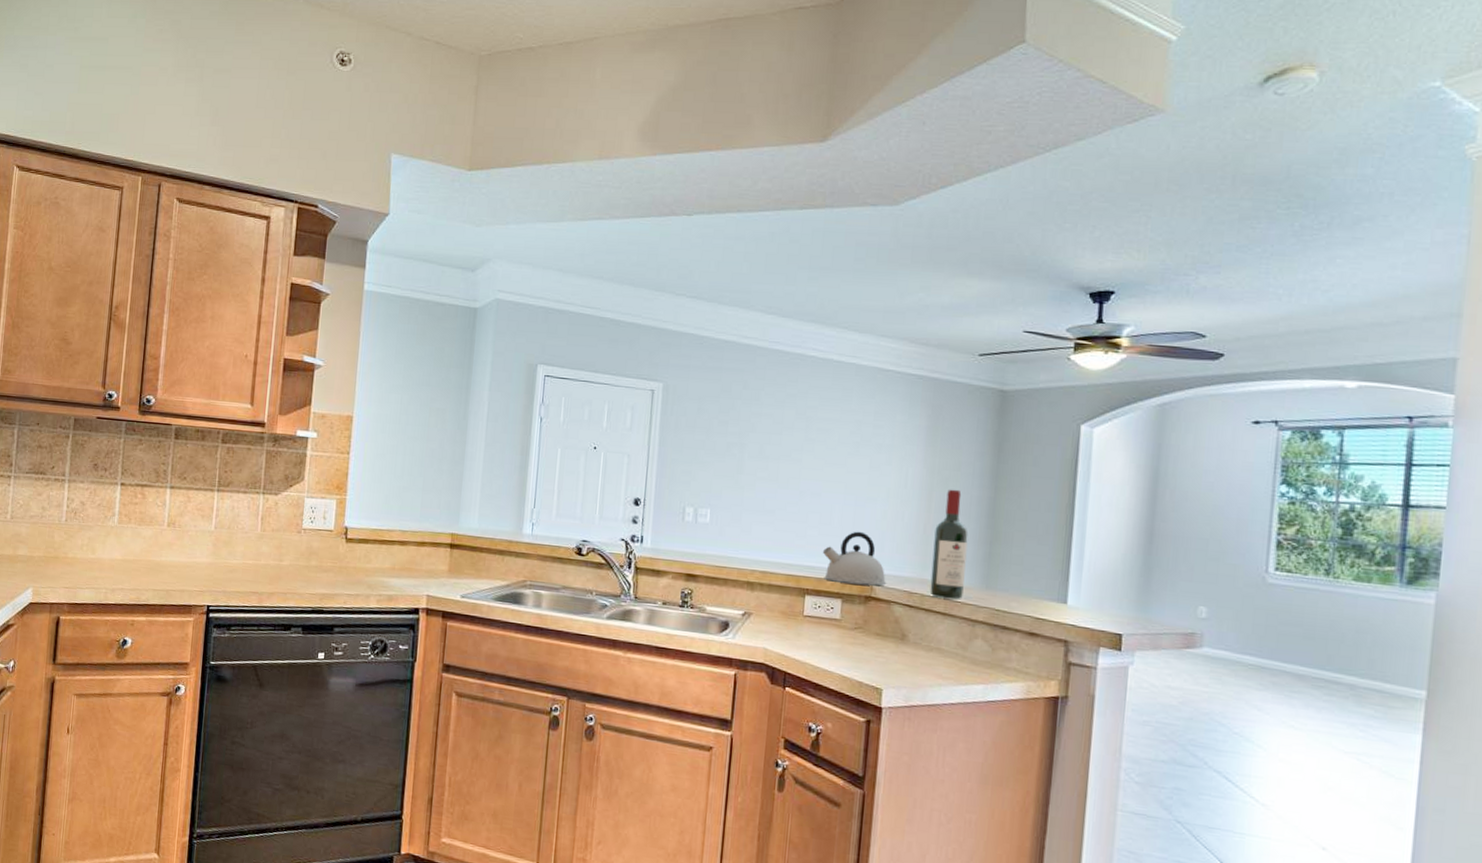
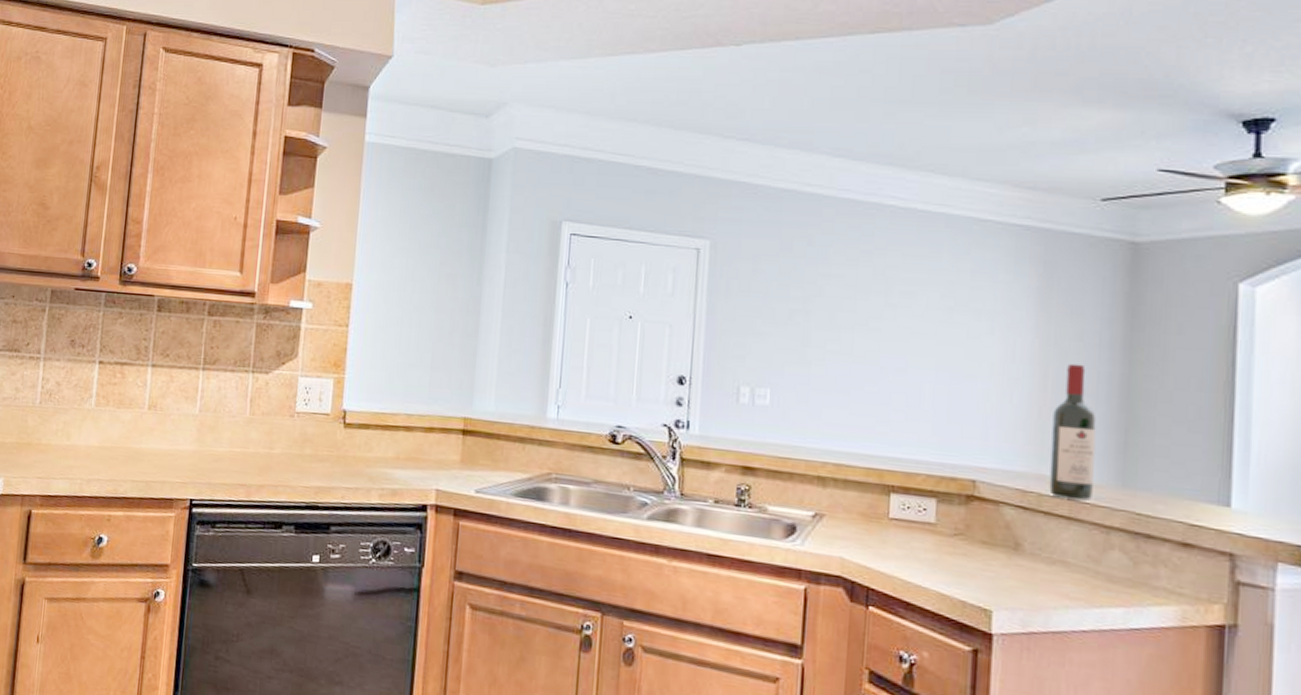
kettle: present [822,531,887,586] -> none [910,415,994,483]

